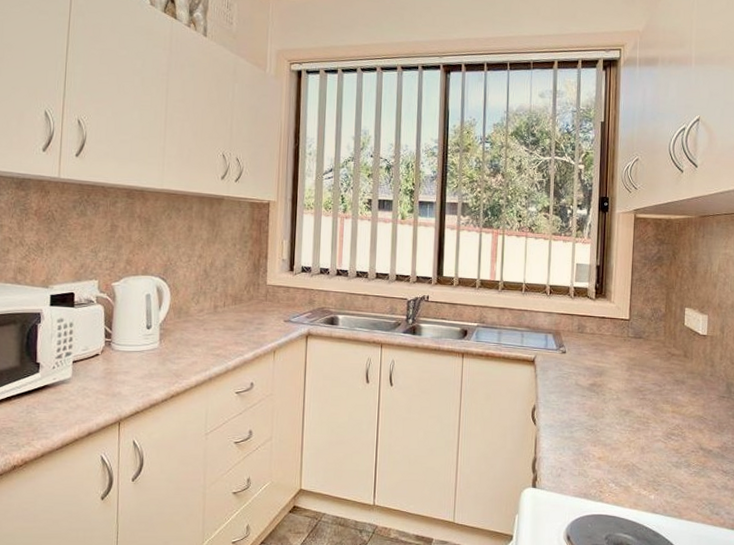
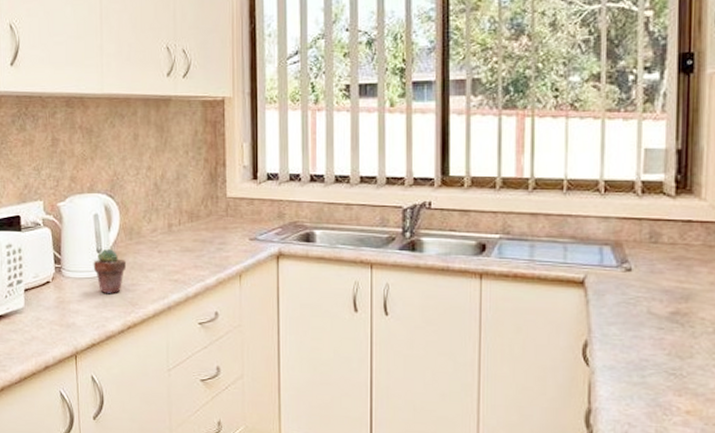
potted succulent: none [142,325,174,367] -> present [93,248,127,294]

